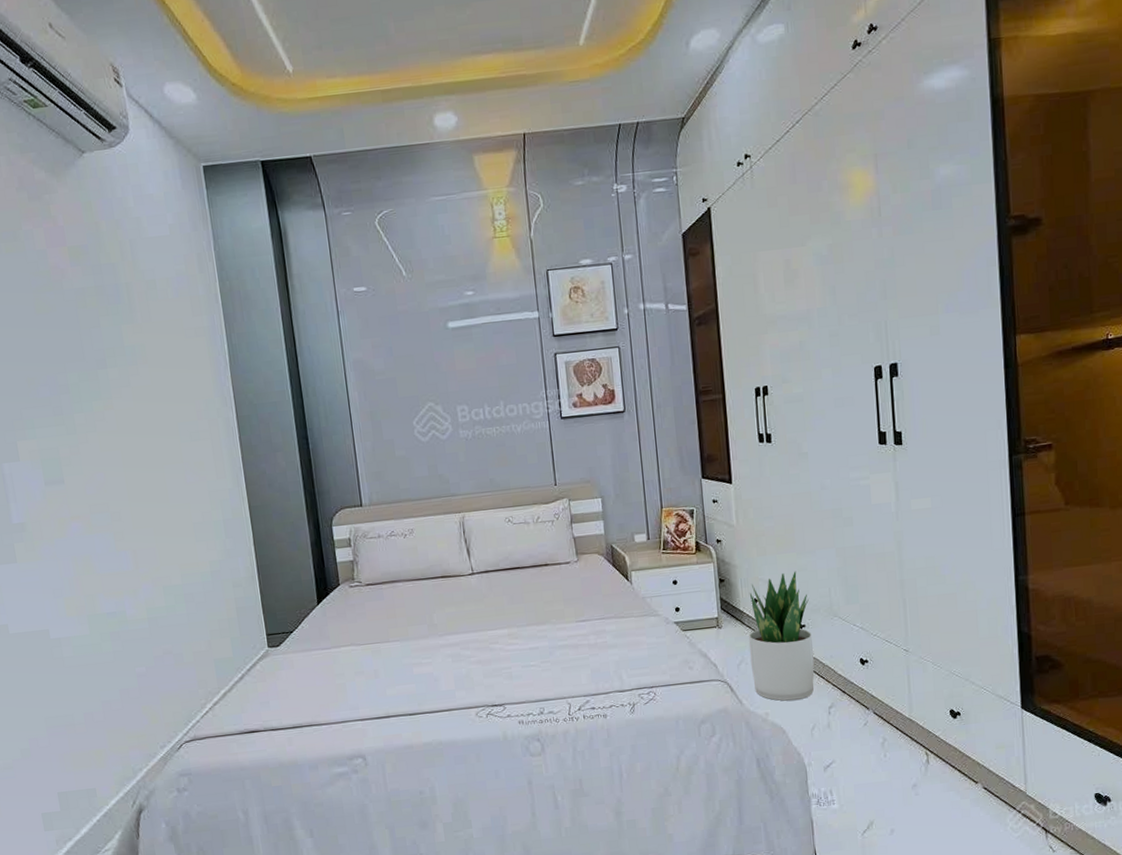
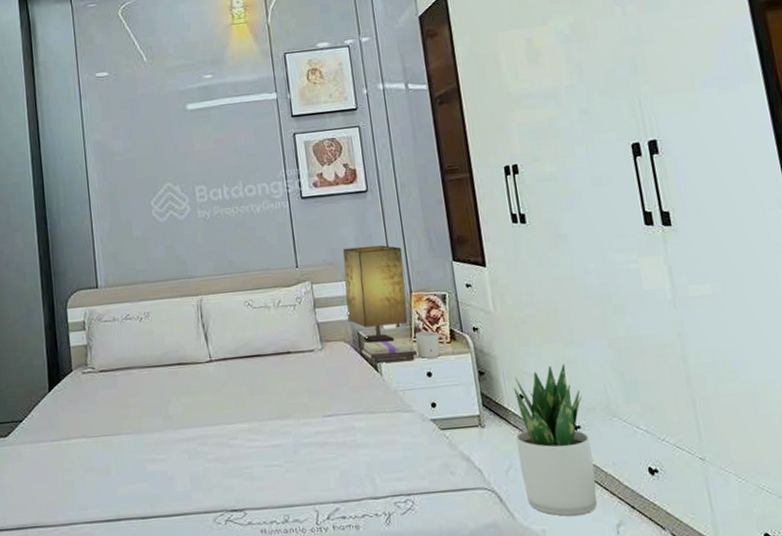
table lamp: none [599,464,658,556] -> present [342,245,408,344]
books: none [614,552,665,573] -> present [361,340,417,363]
mug: none [663,543,692,569] -> present [414,331,447,359]

